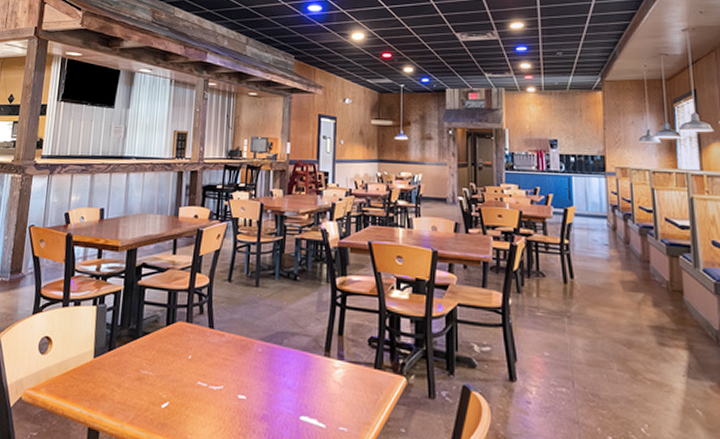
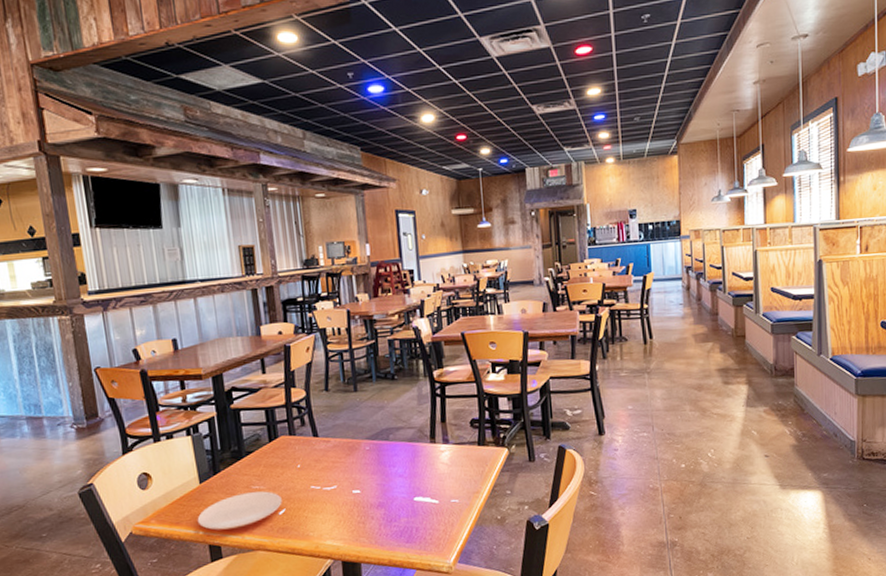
plate: none [83,376,167,415] -> present [197,491,282,531]

